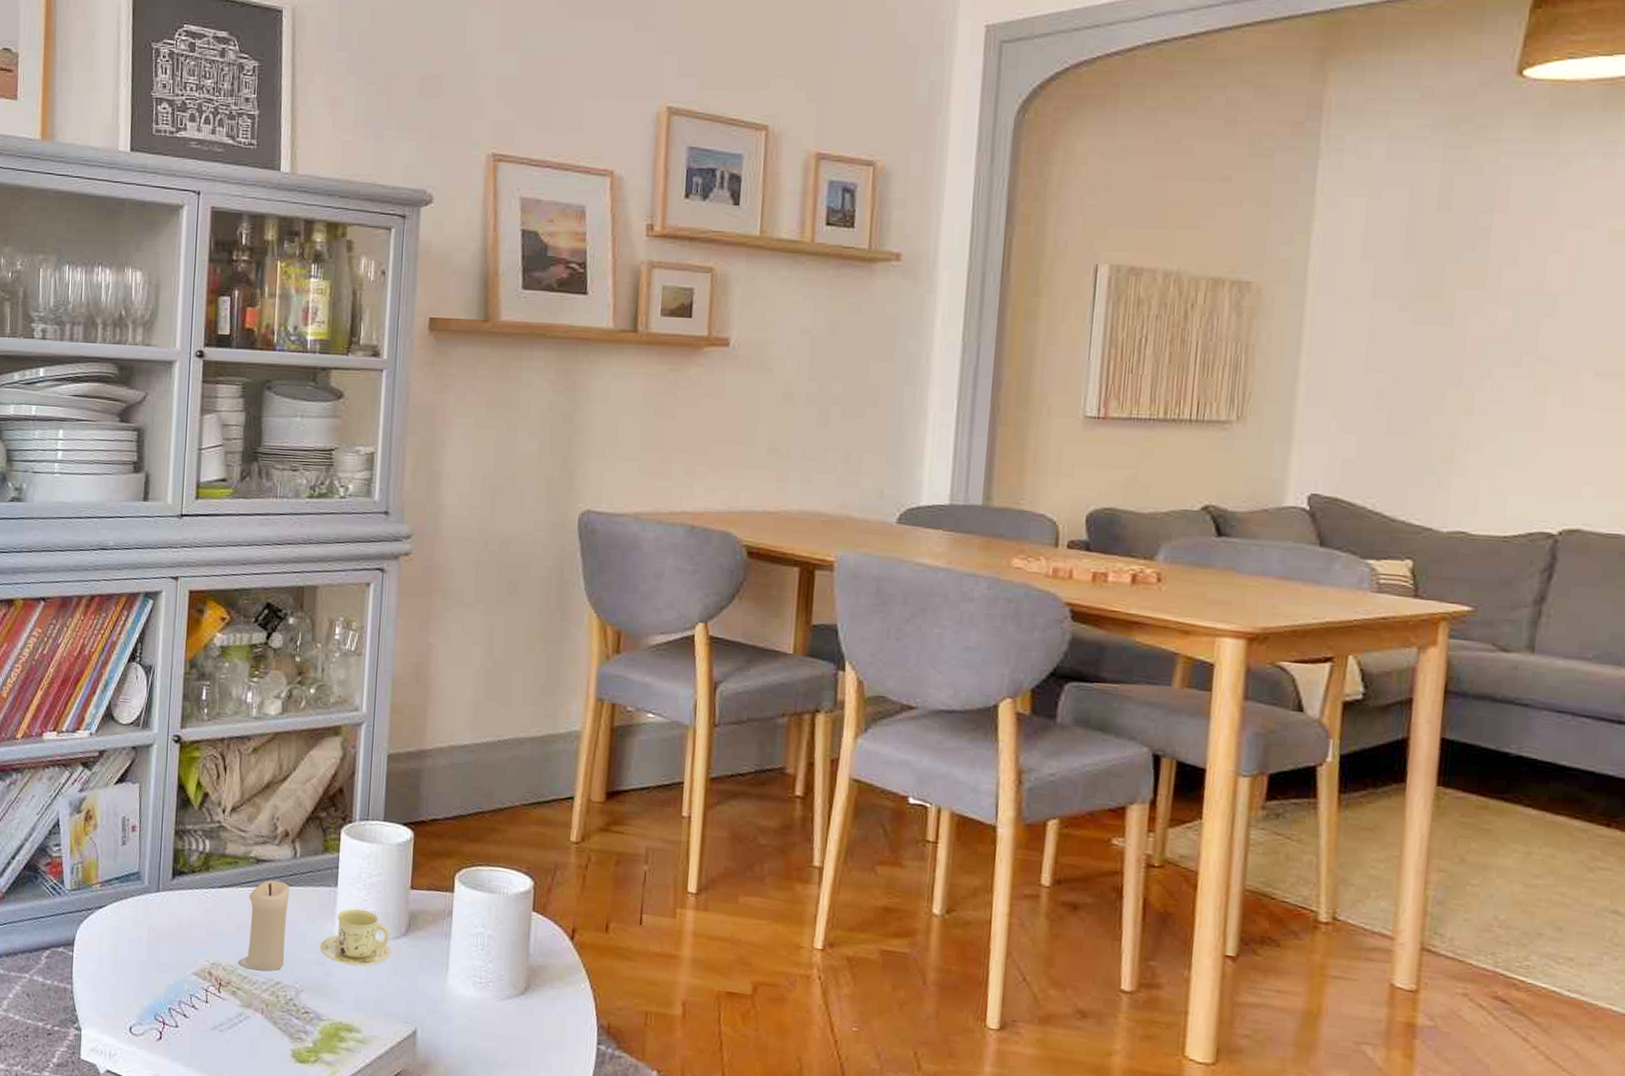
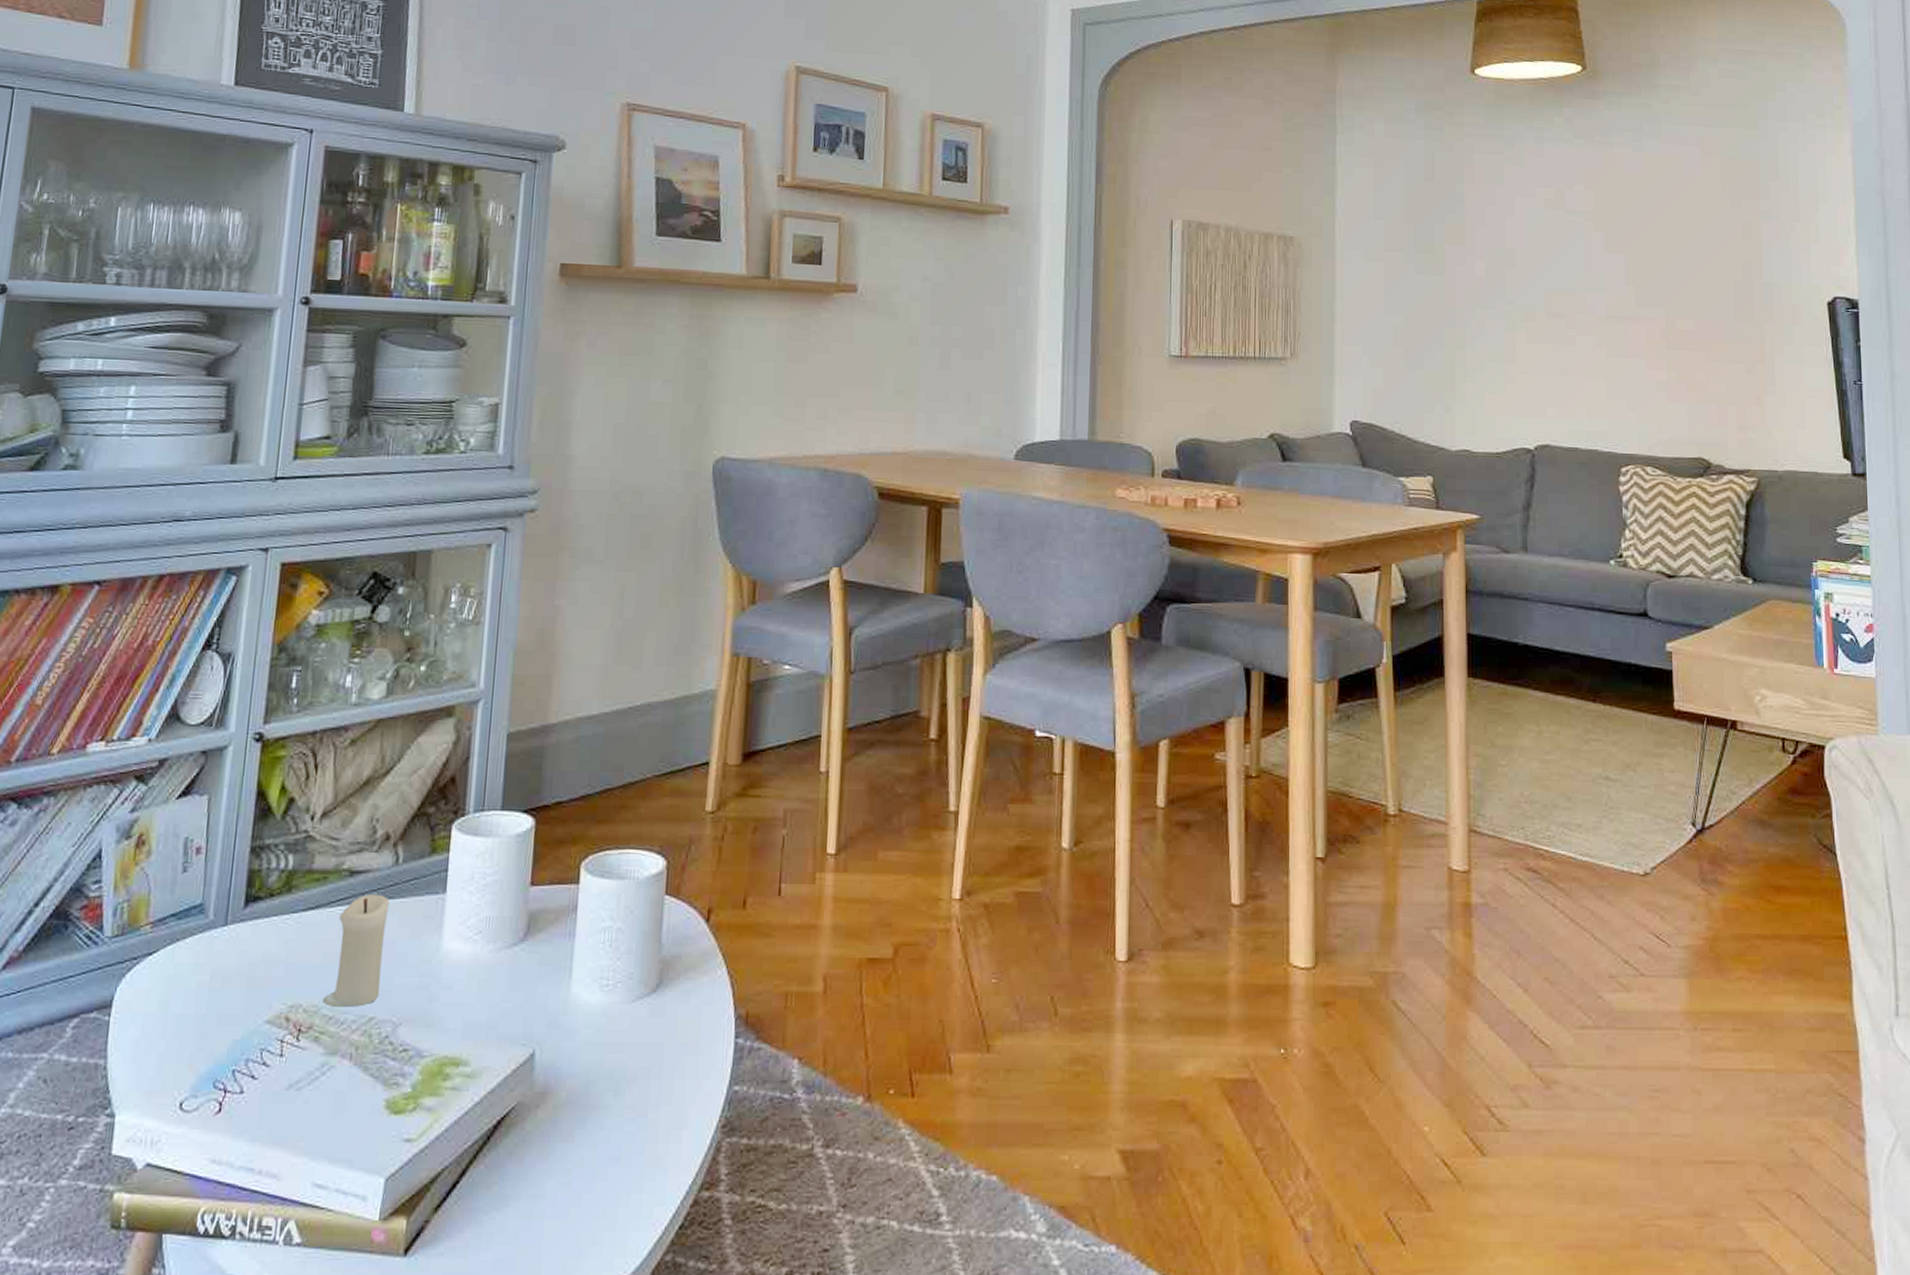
cup and saucer: present [320,908,392,966] -> none [423,916,508,984]

